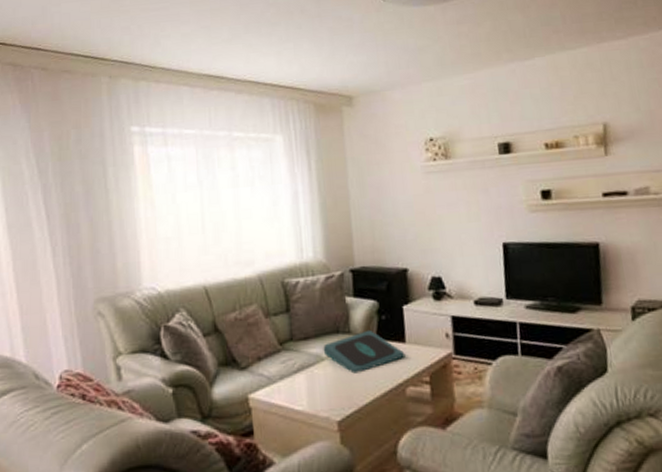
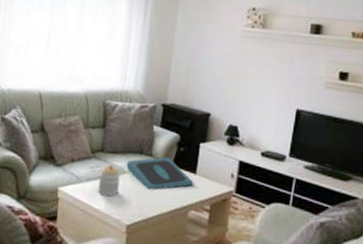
jar: none [293,353,320,393] -> present [98,164,121,197]

